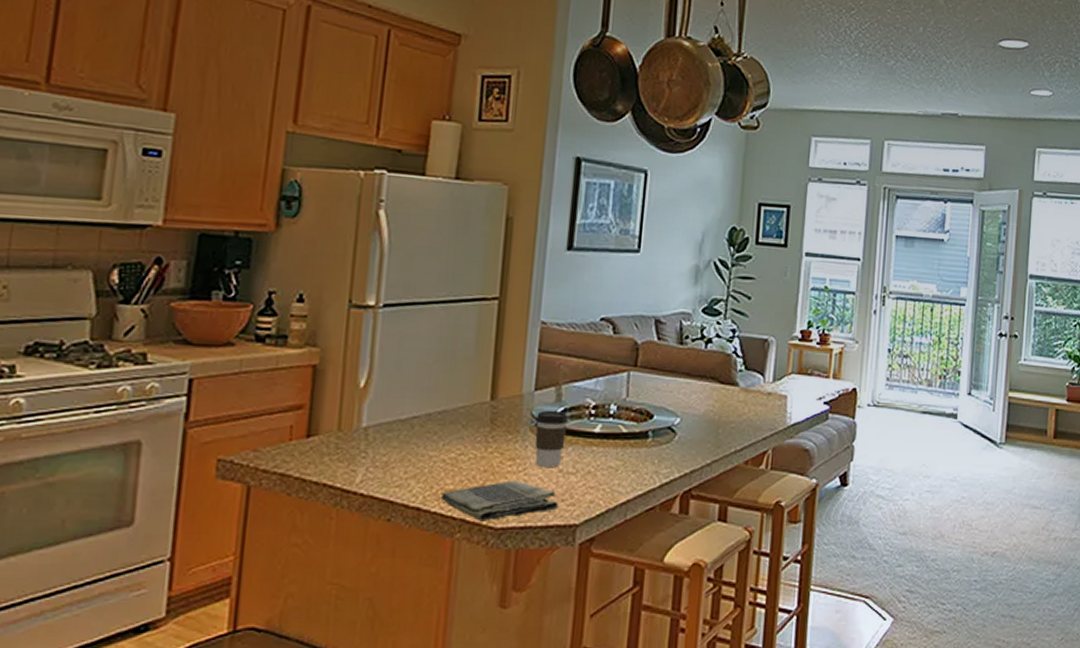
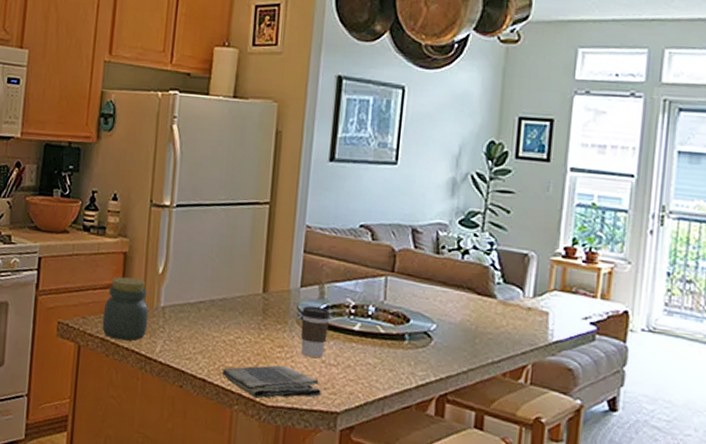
jar: none [281,395,346,473] -> present [102,277,149,341]

